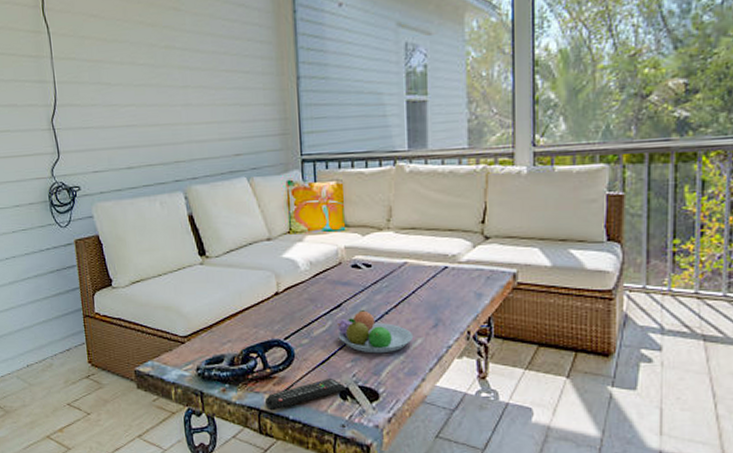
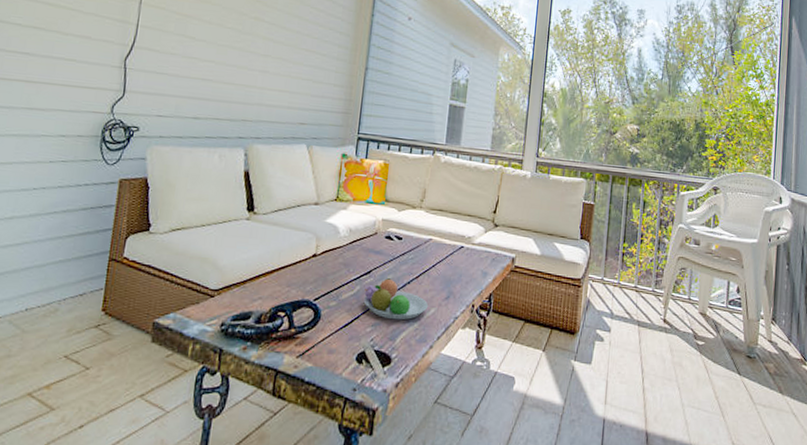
remote control: present [264,377,347,411] -> none [283,340,364,372]

